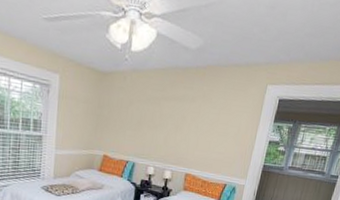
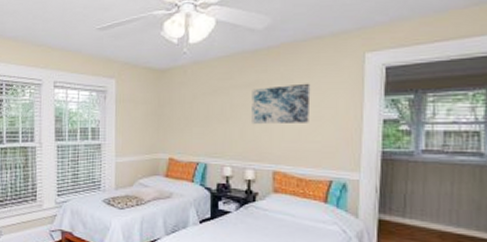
wall art: none [175,102,224,137] -> present [252,83,311,125]

